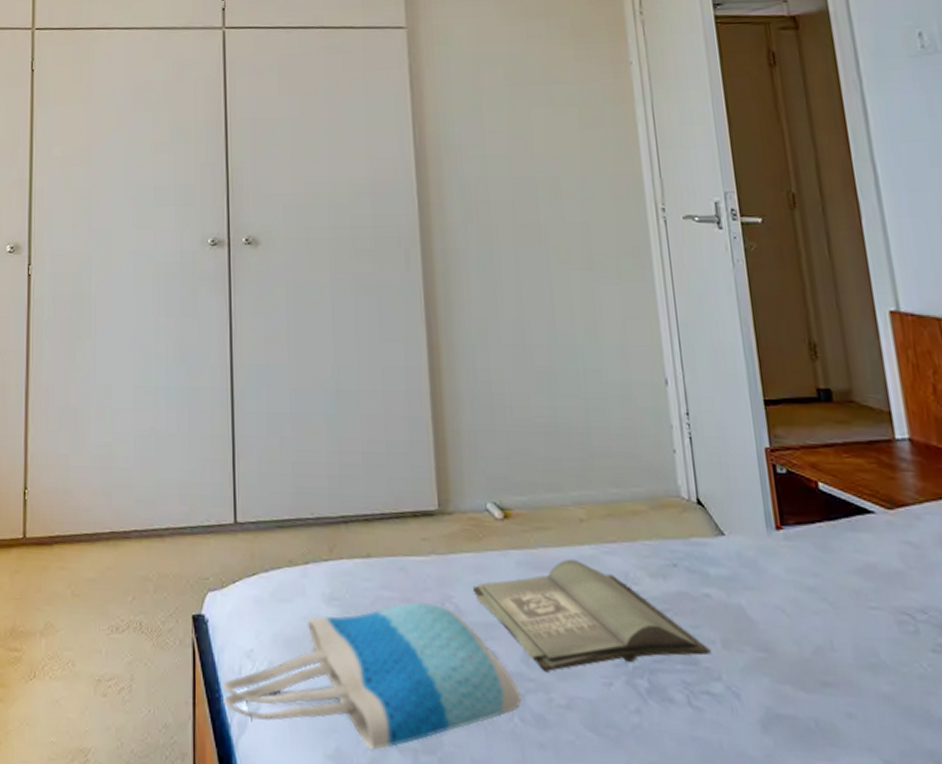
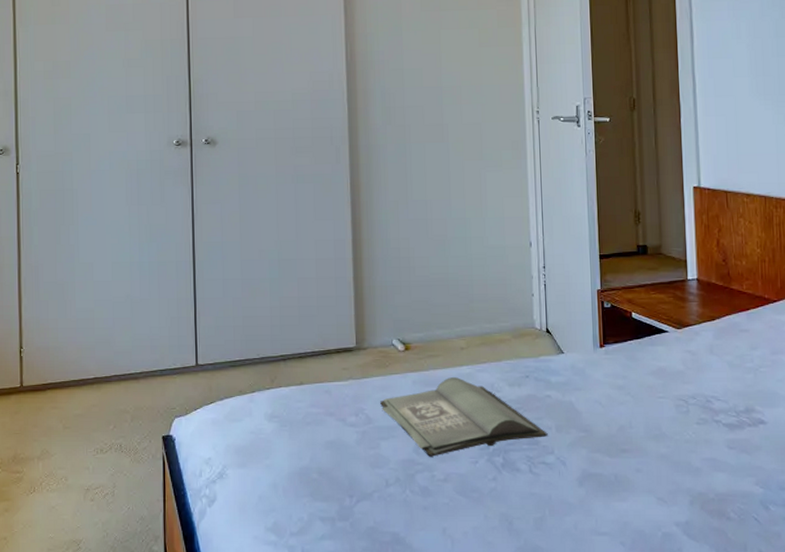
tote bag: present [222,602,522,750] -> none [186,415,413,522]

